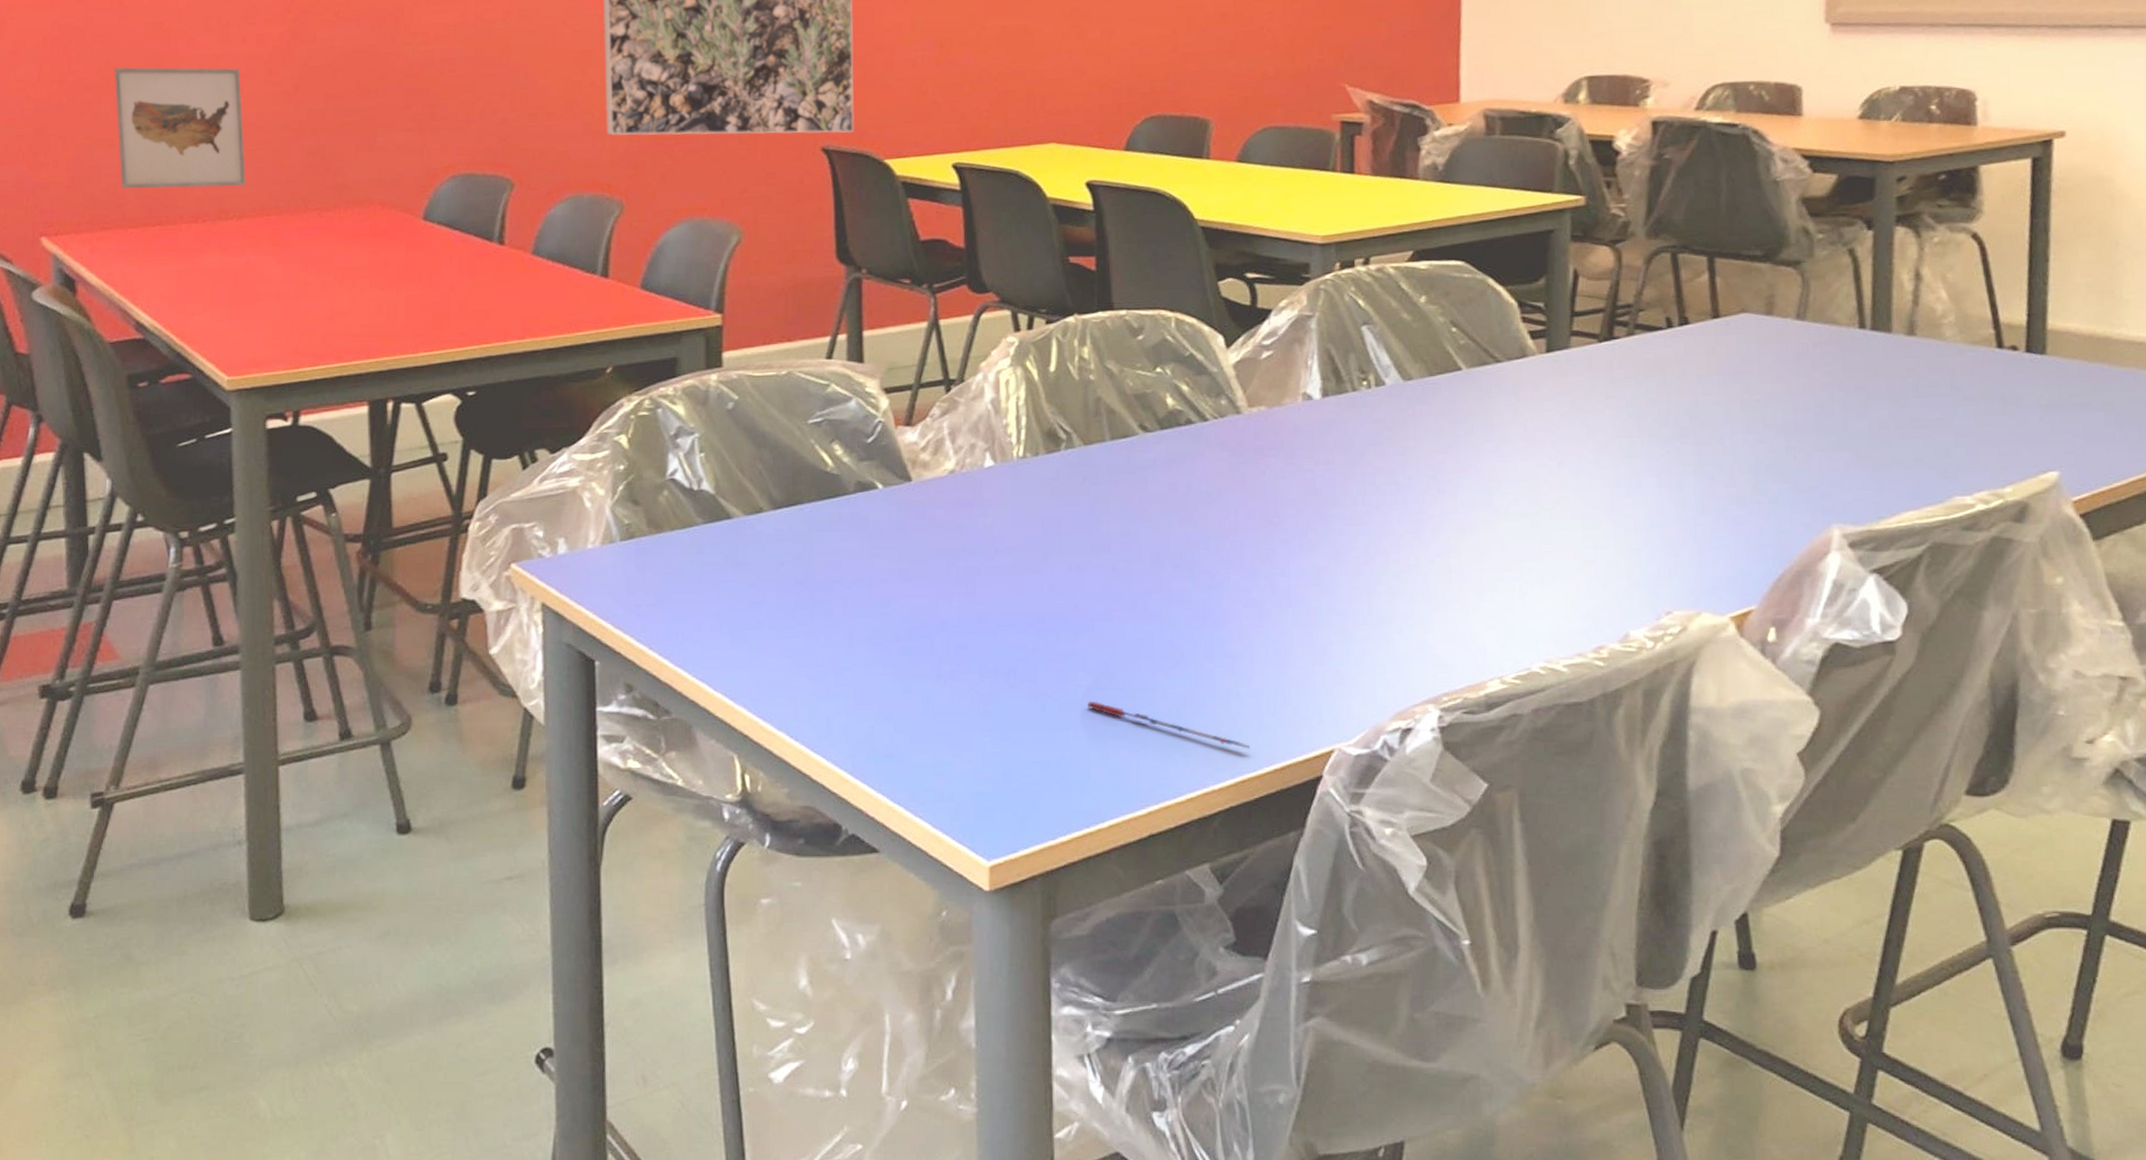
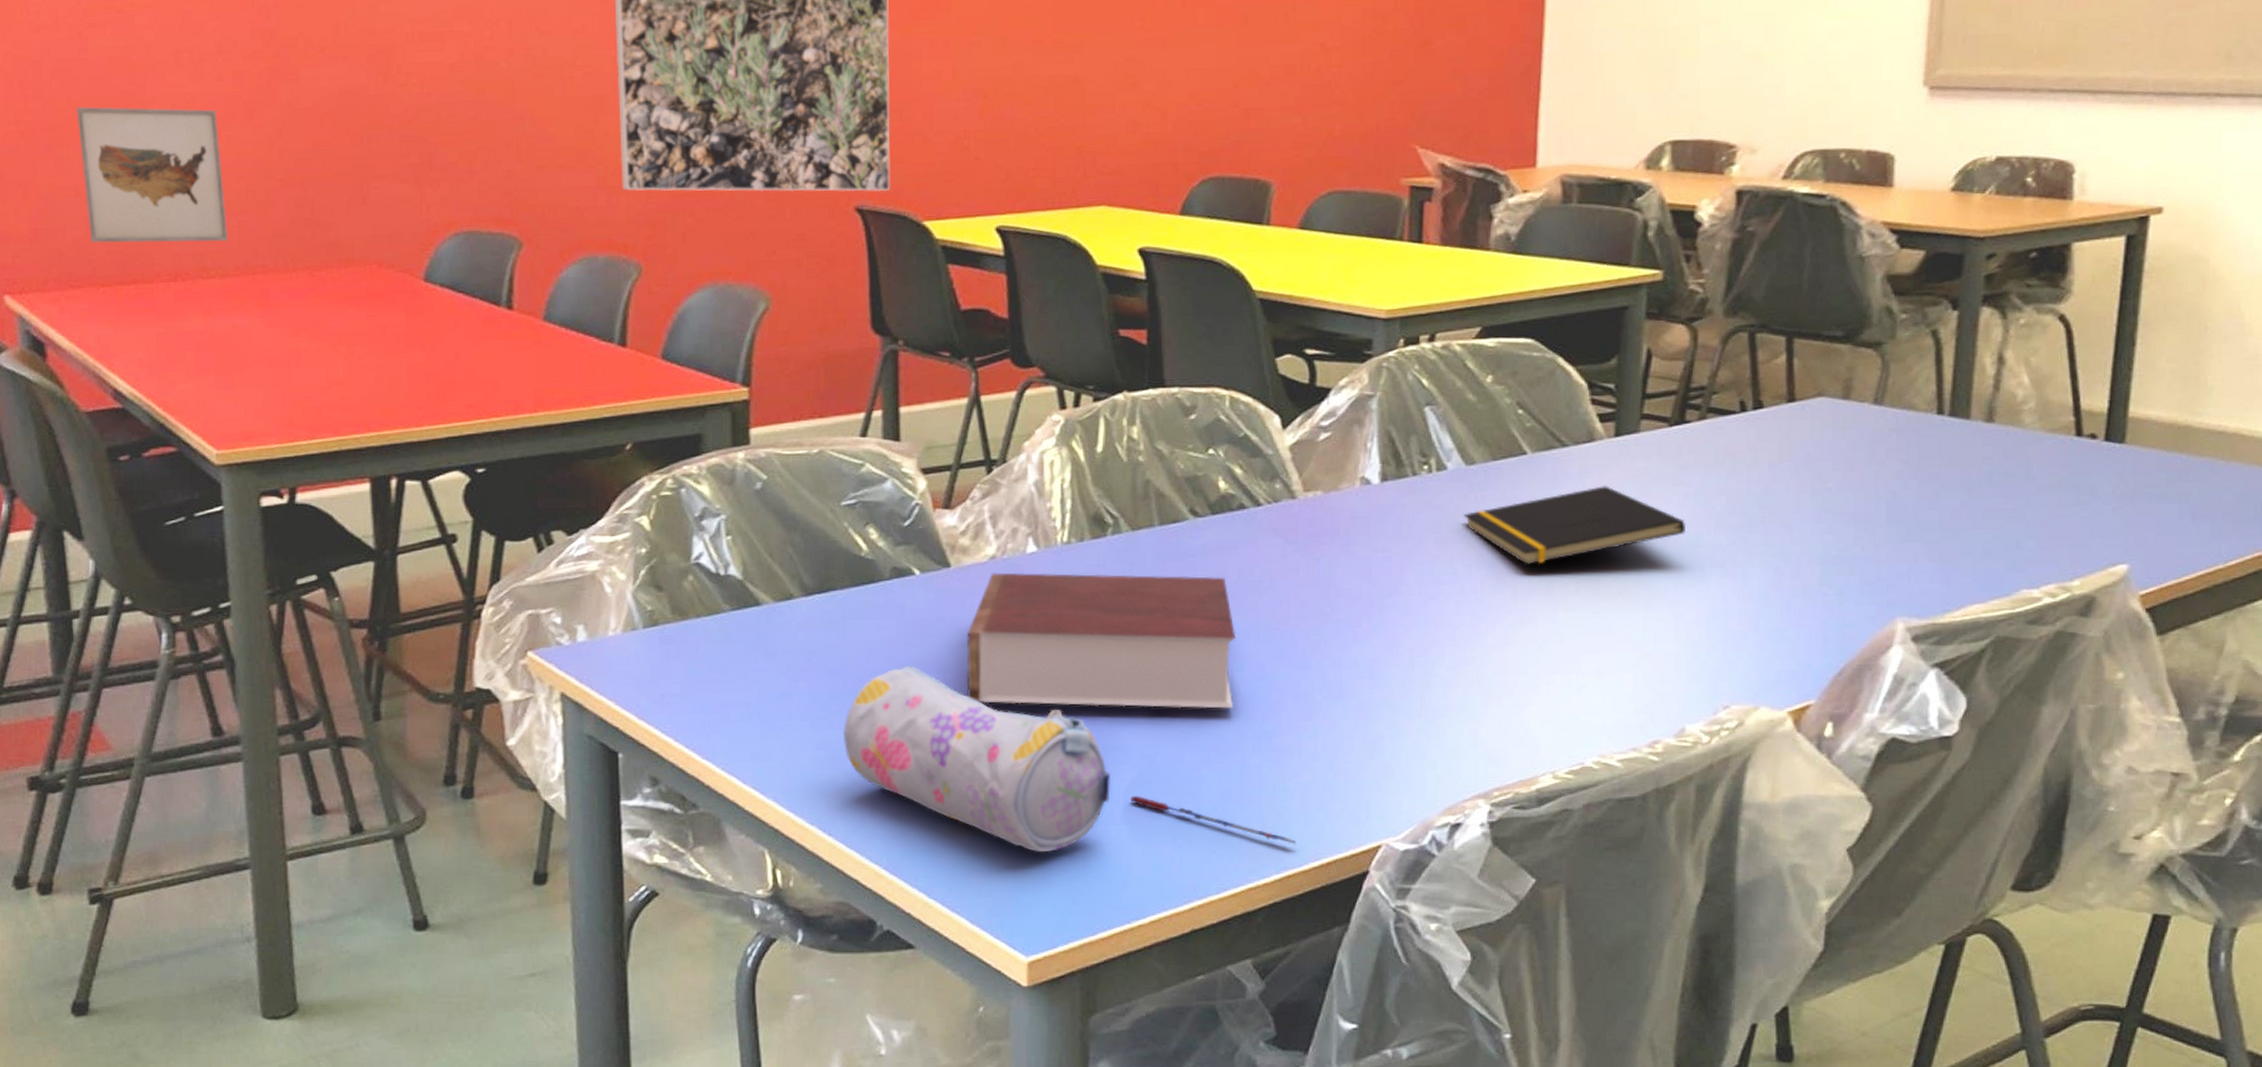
pencil case: none [810,575,1068,758] -> present [844,665,1111,853]
book: none [927,485,1186,616] -> present [966,572,1235,709]
notepad: none [1403,399,1619,476] -> present [1464,486,1685,565]

